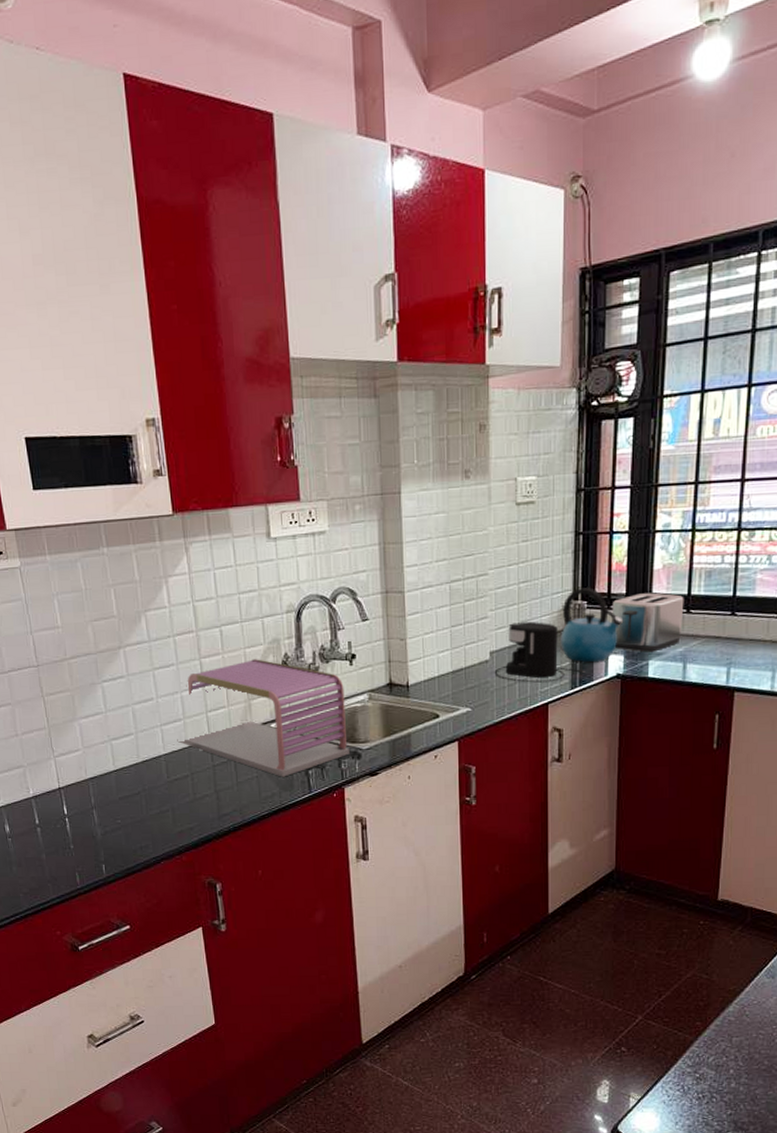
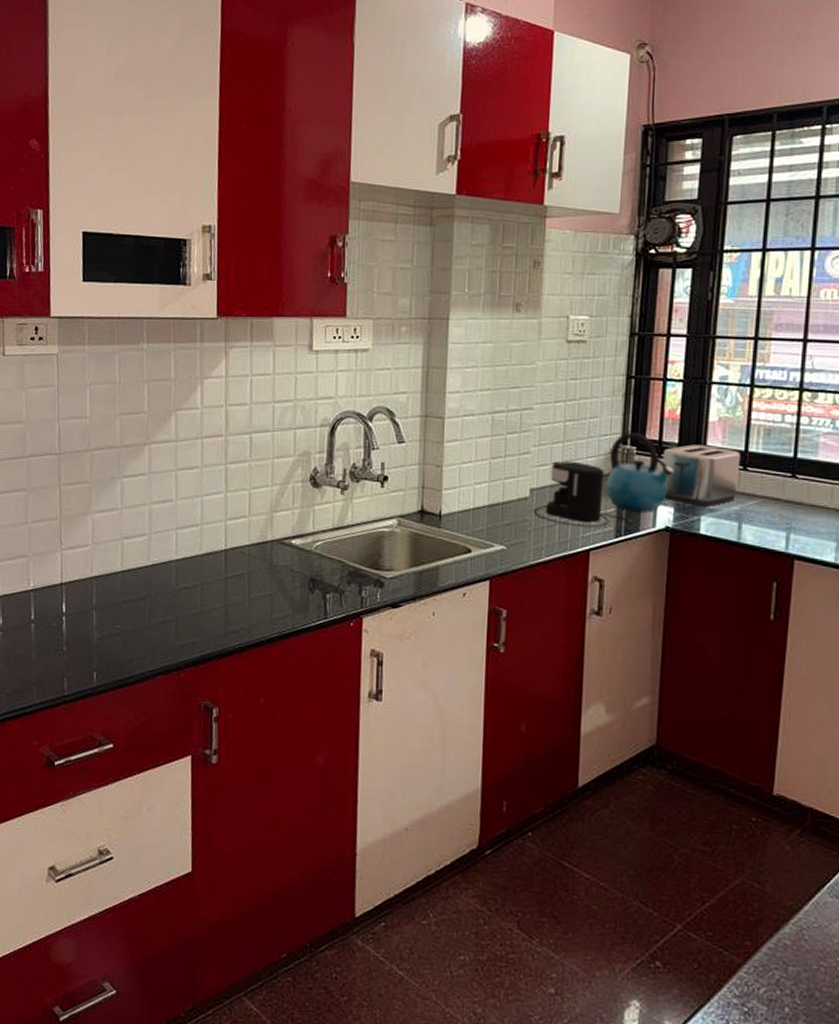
dish rack: present [177,659,349,777] -> none [191,470,373,599]

